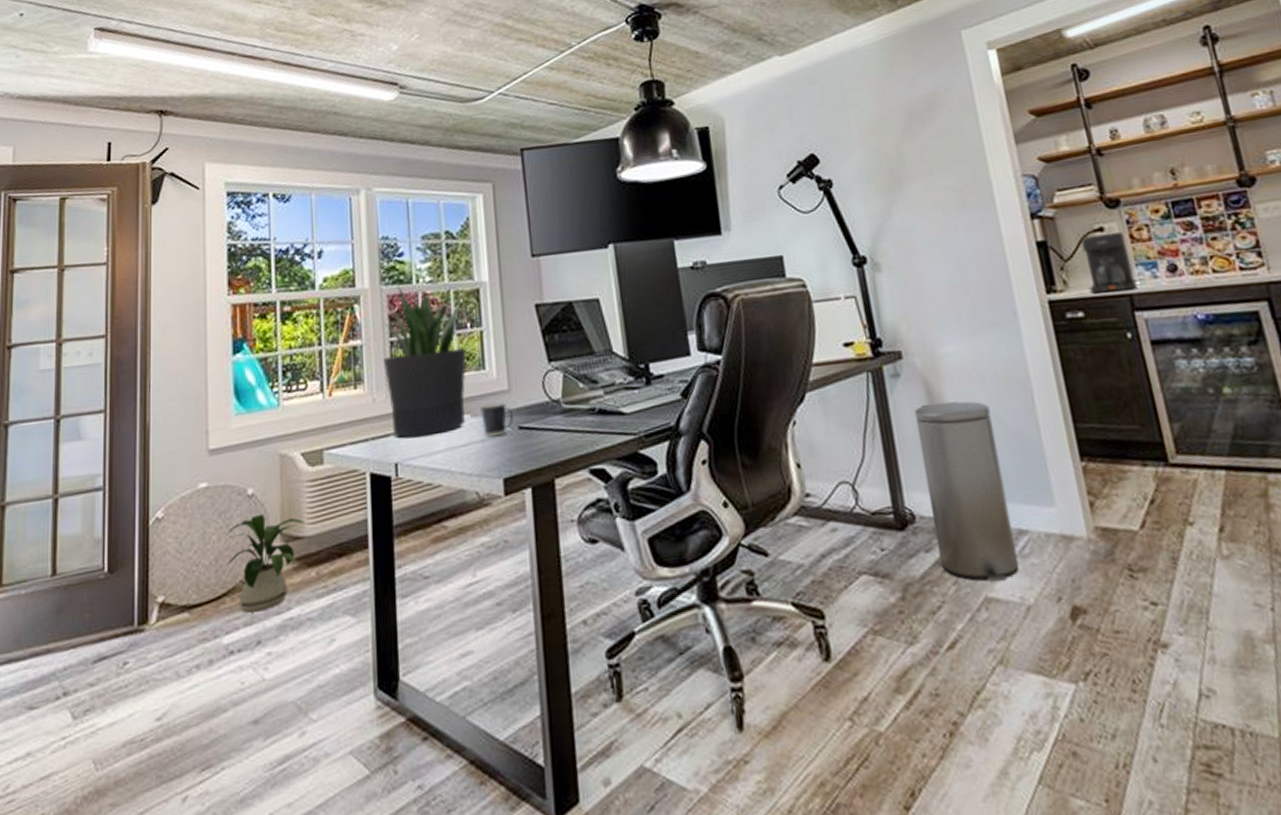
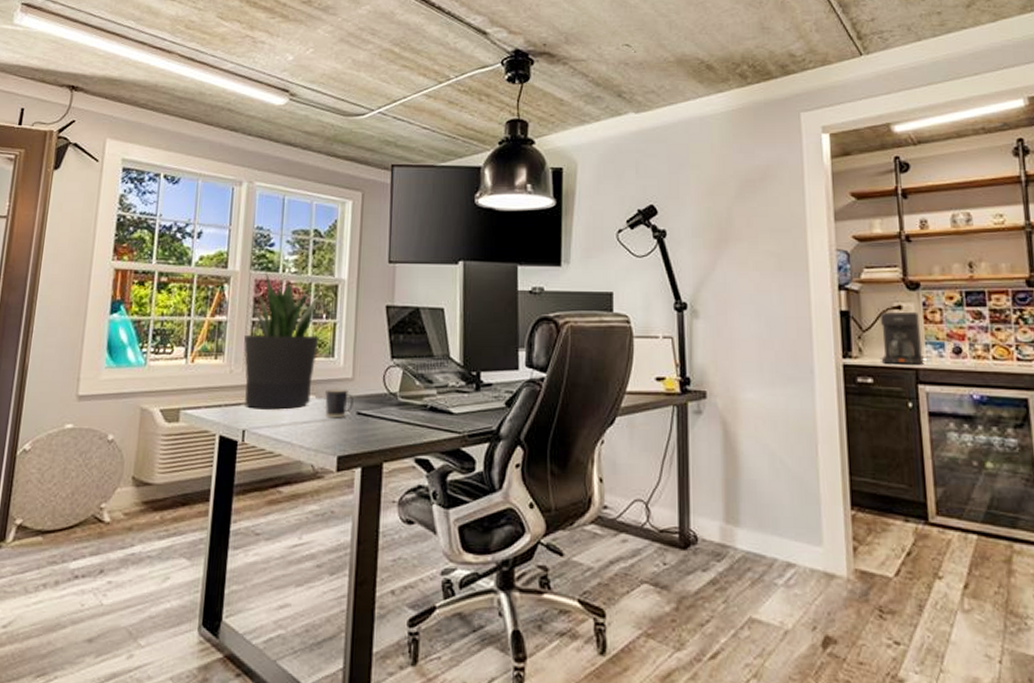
house plant: present [226,514,304,613] -> none [81,458,155,544]
pedal bin: present [914,401,1019,583] -> none [710,442,784,607]

